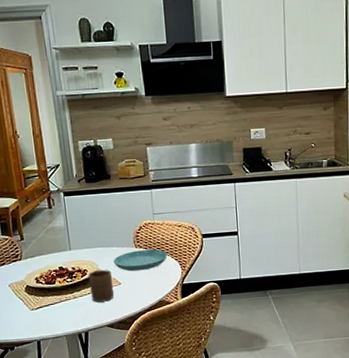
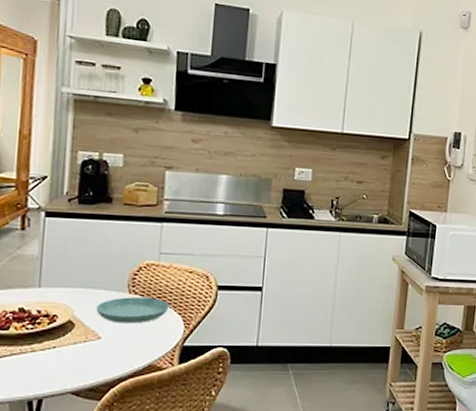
cup: present [88,269,115,303] -> none [56,316,91,360]

